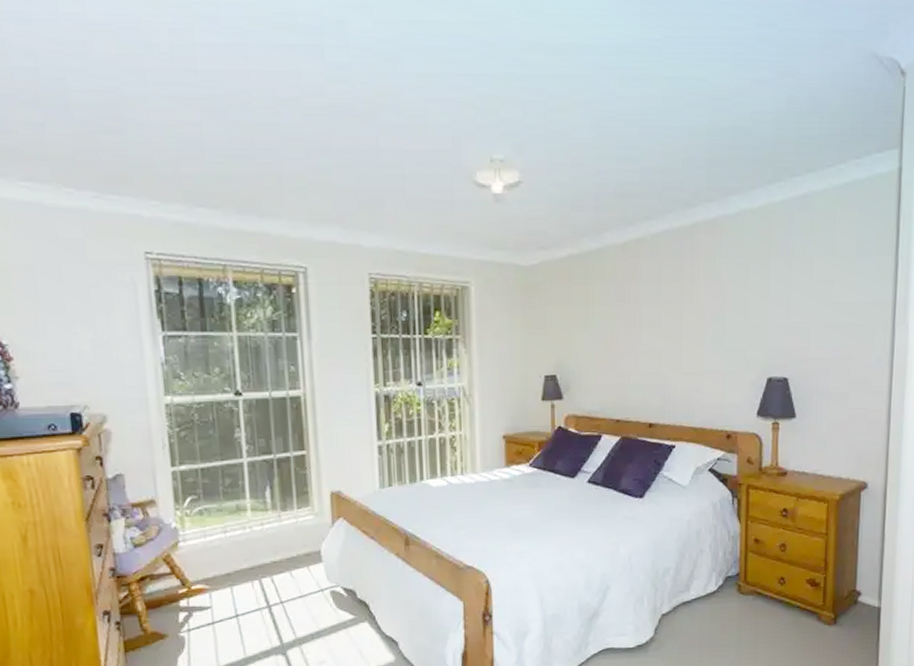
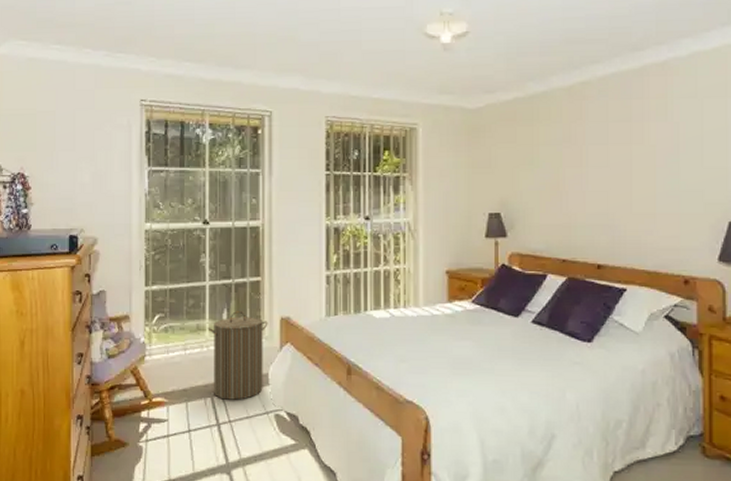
laundry hamper: none [249,488,317,581] -> present [207,311,268,400]

